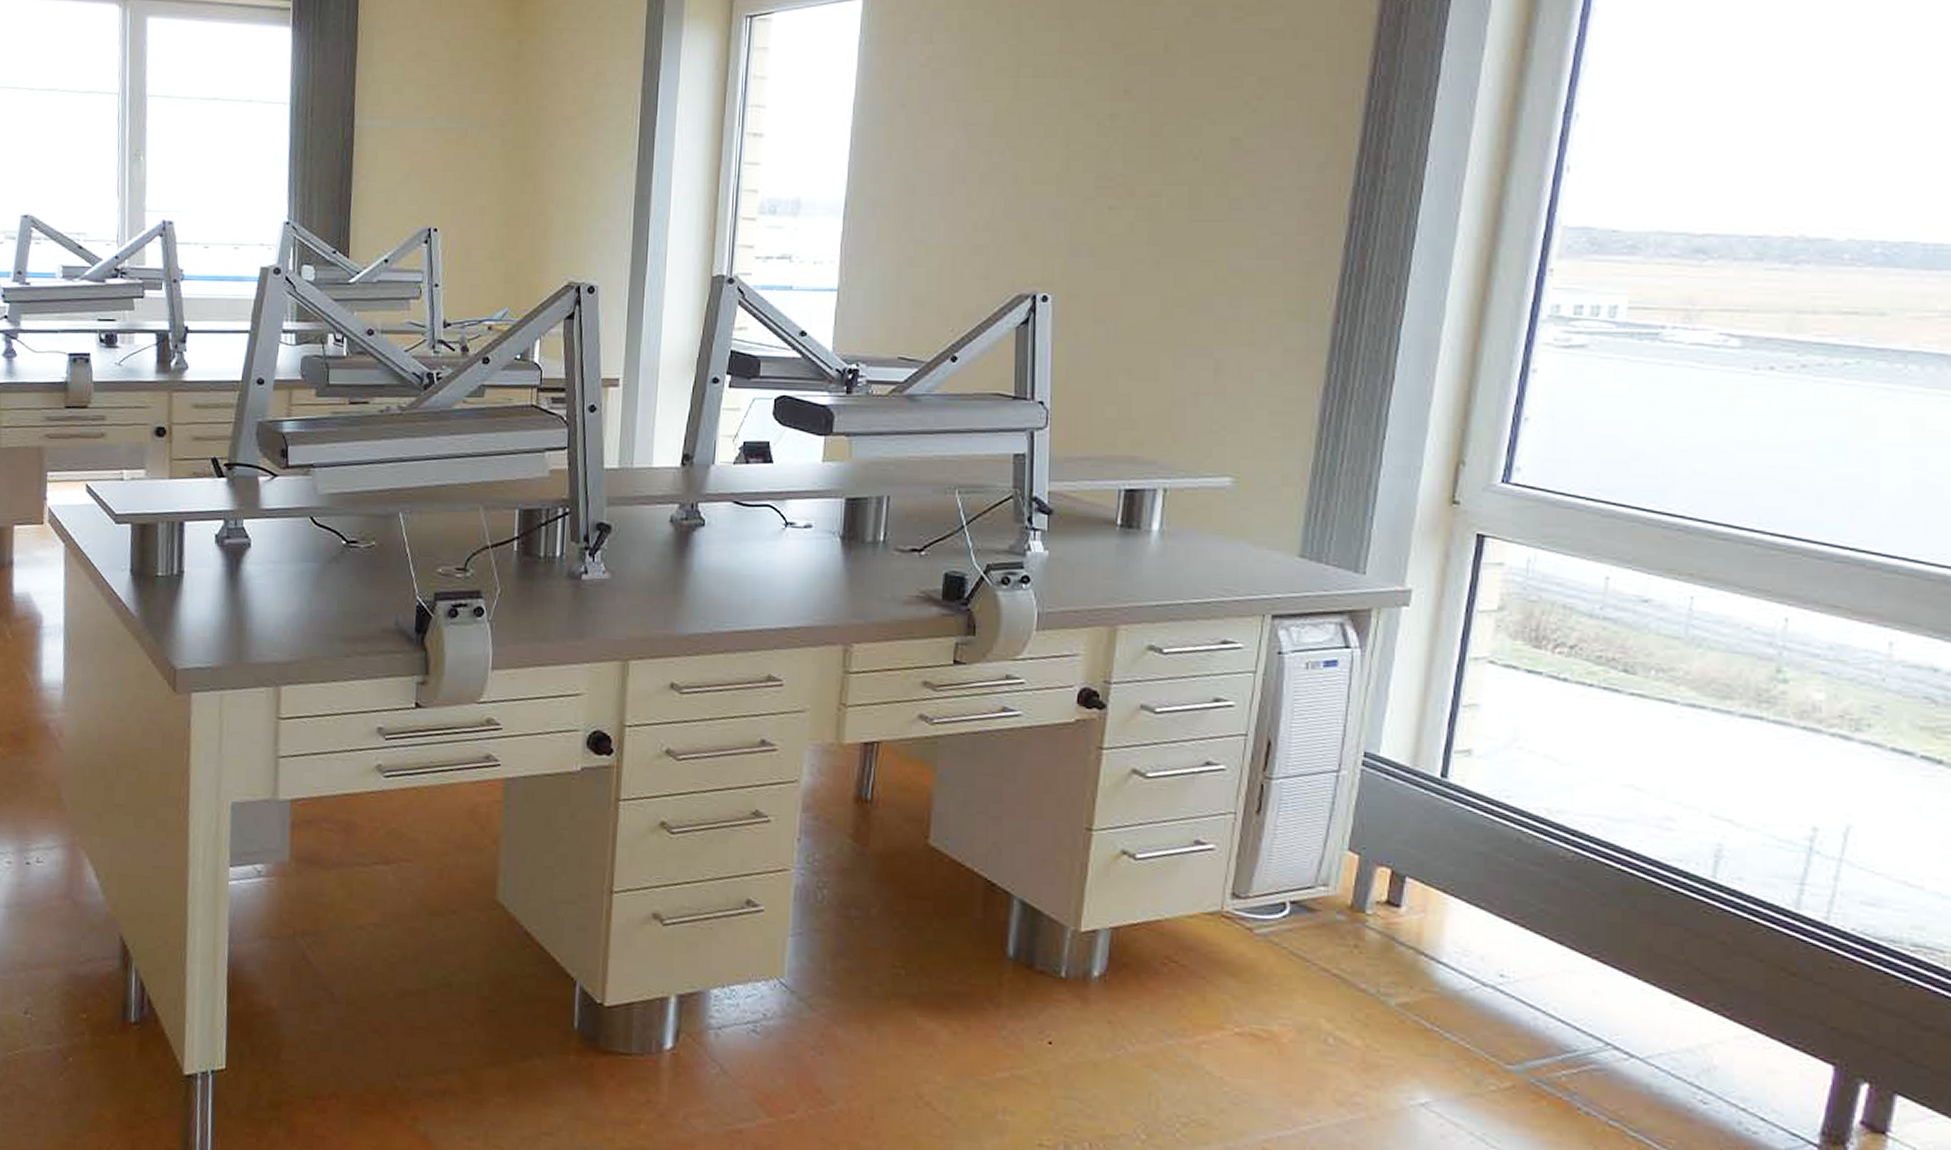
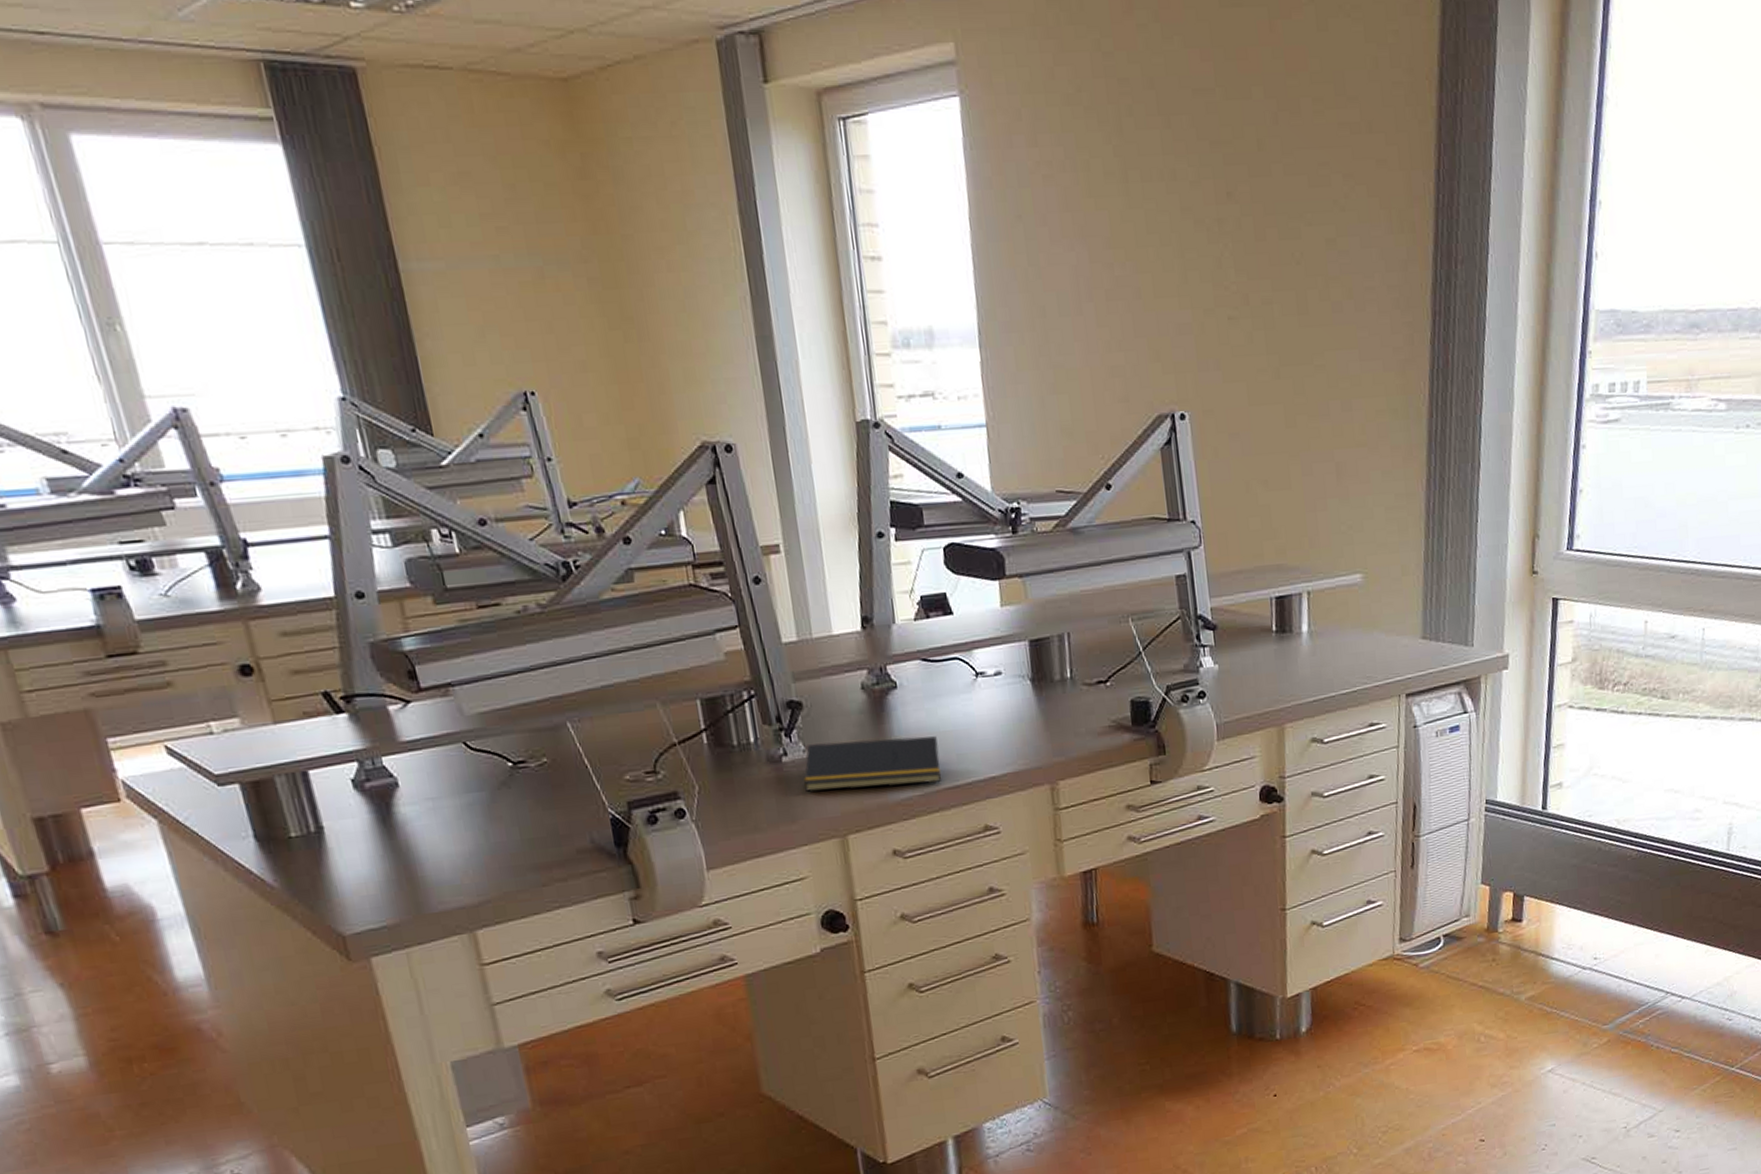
notepad: none [598,567,735,625] -> present [804,736,942,792]

